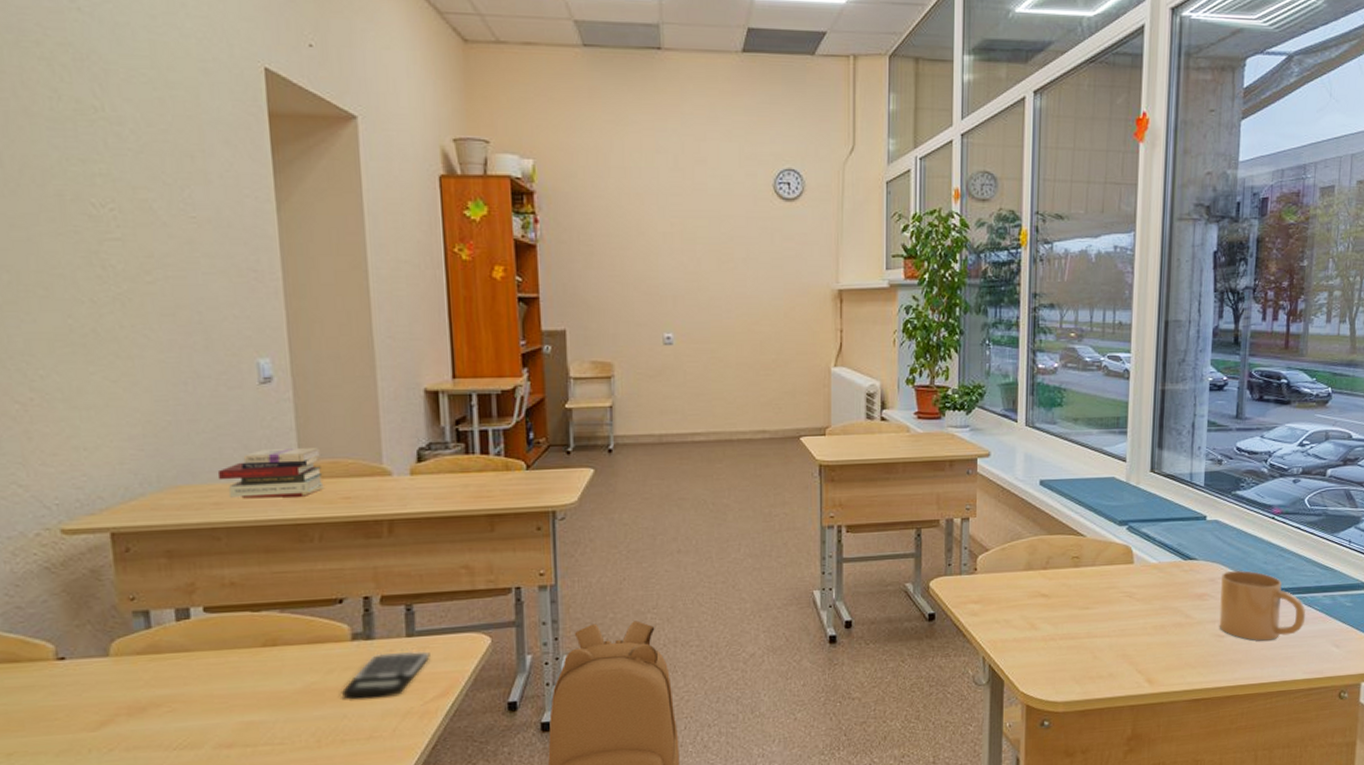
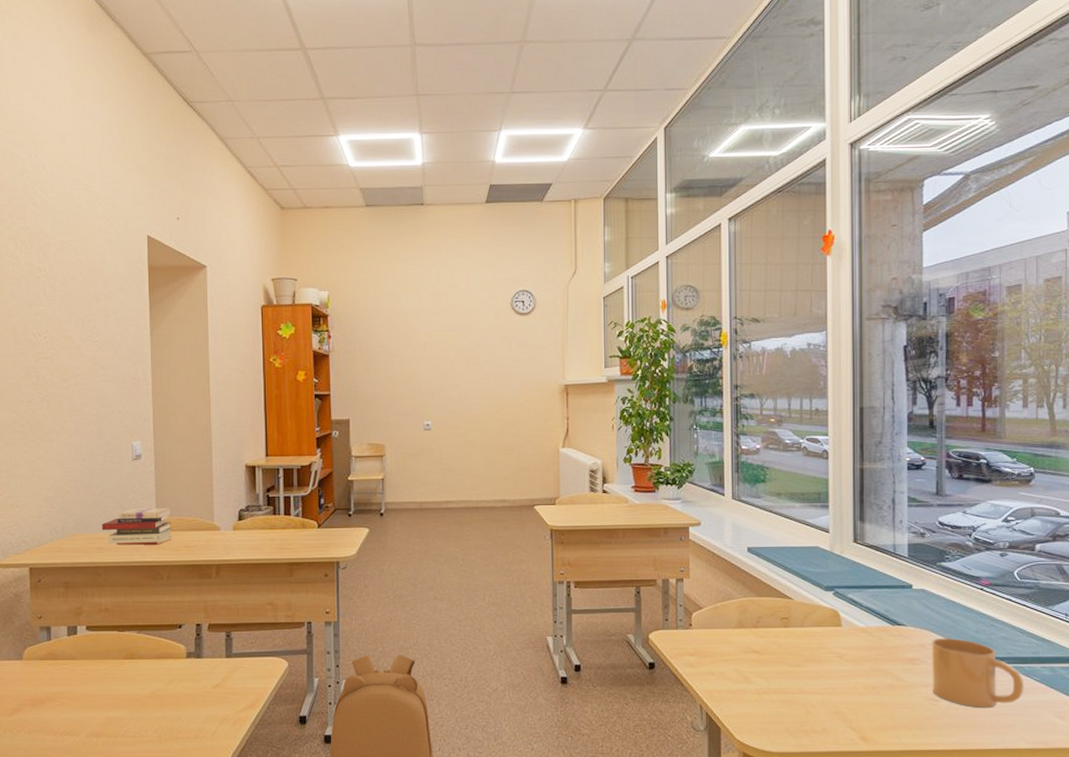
calculator: present [341,651,430,699] -> none [177,669,243,704]

